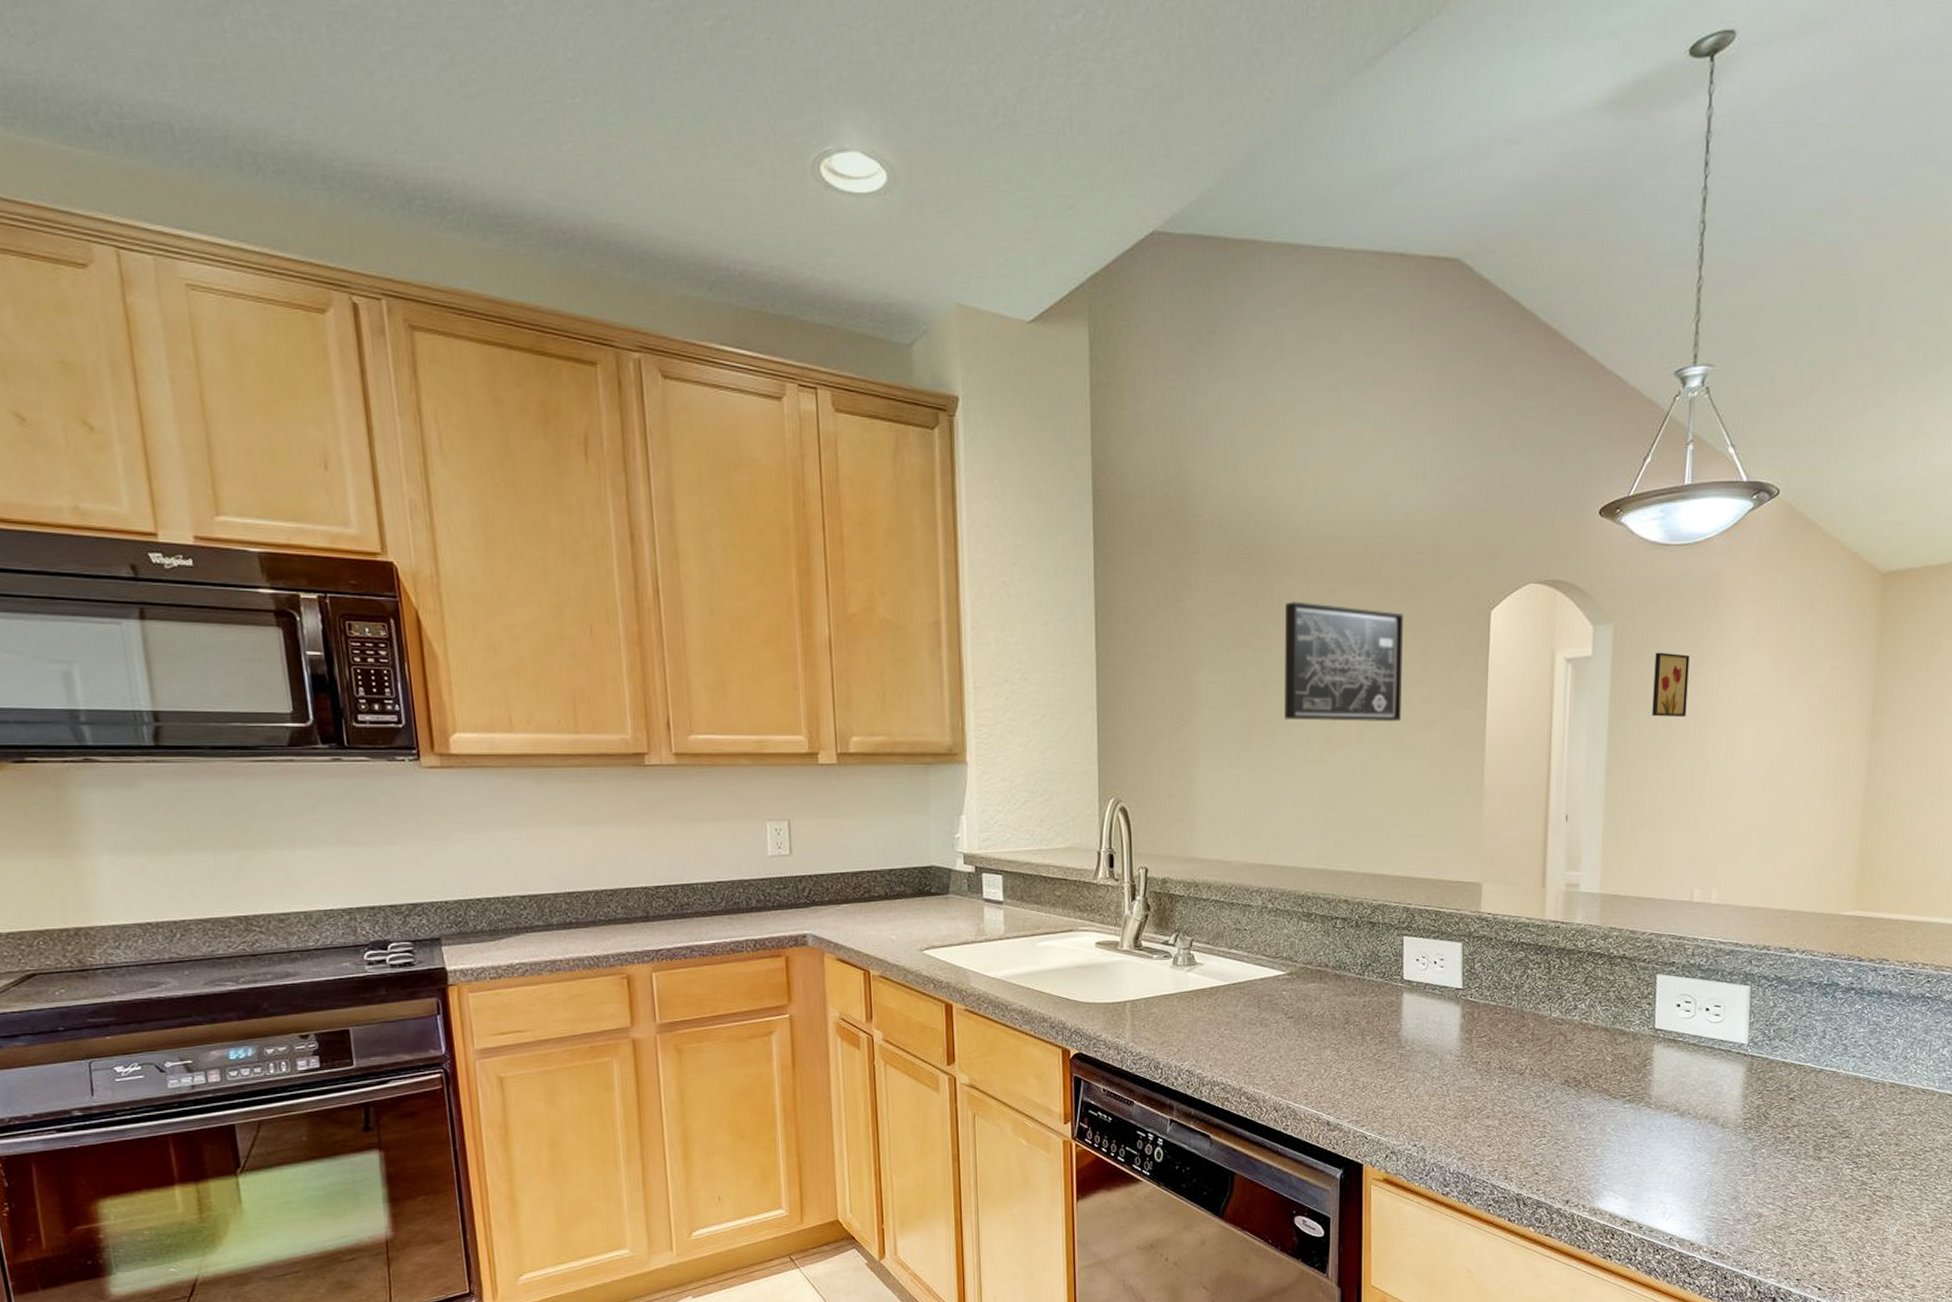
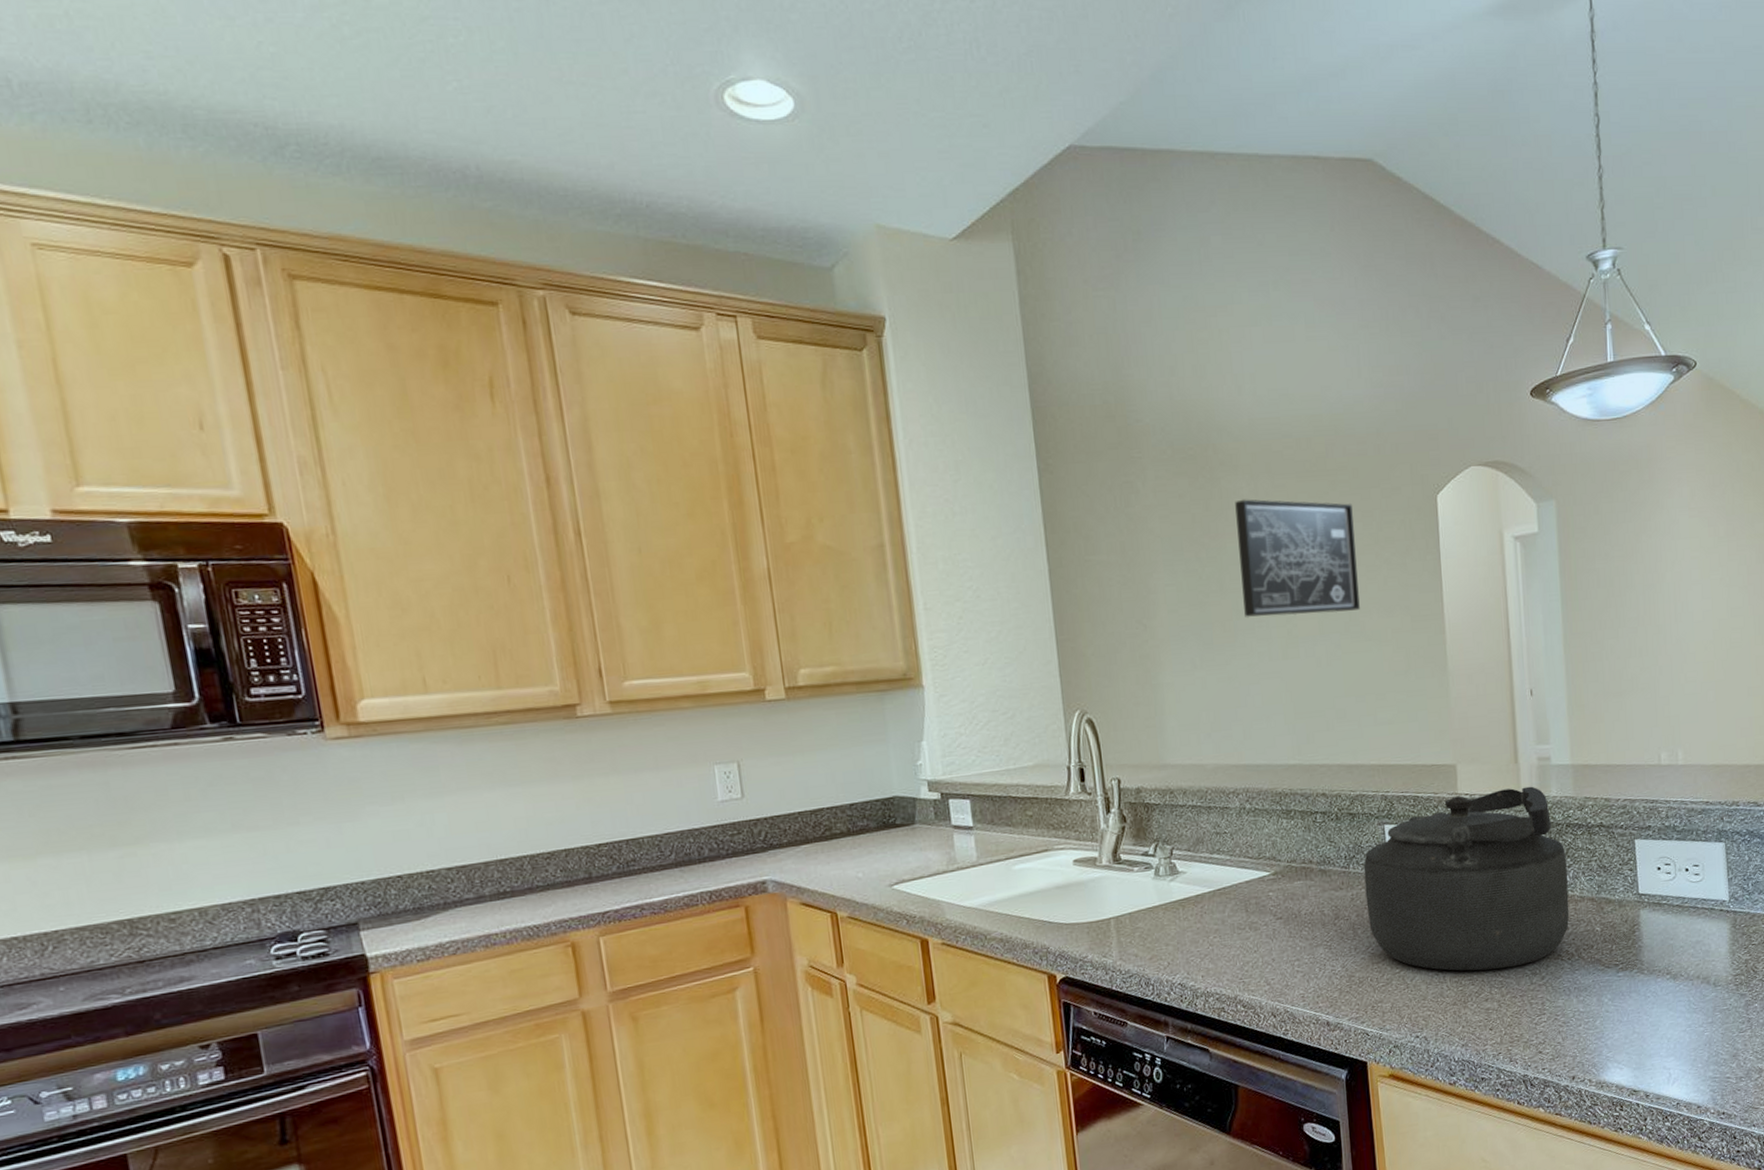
kettle: none [1377,911,1584,1089] -> present [1363,786,1570,971]
wall art: present [1652,652,1690,718] -> none [1598,523,1634,587]

